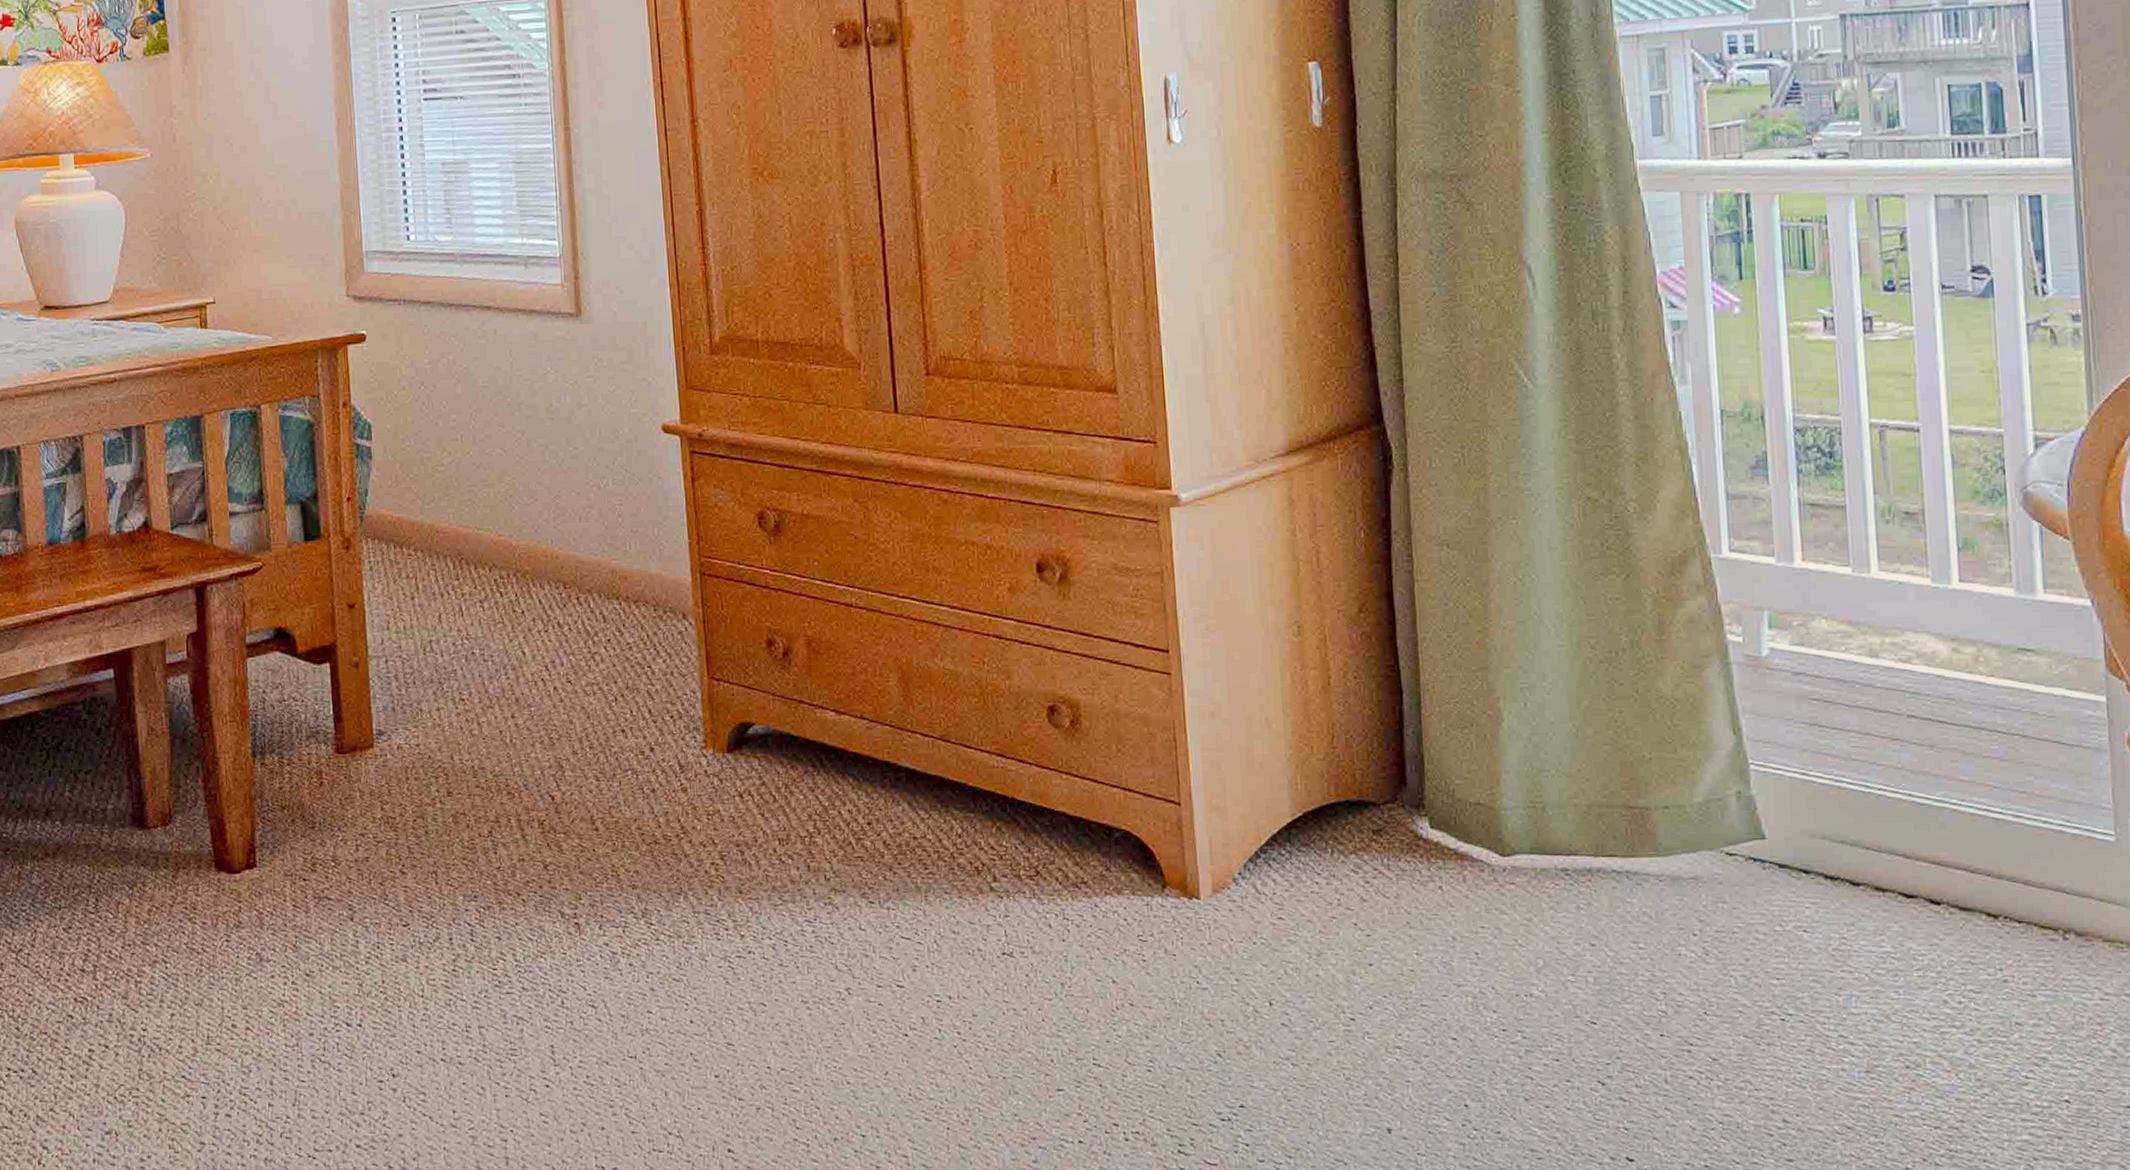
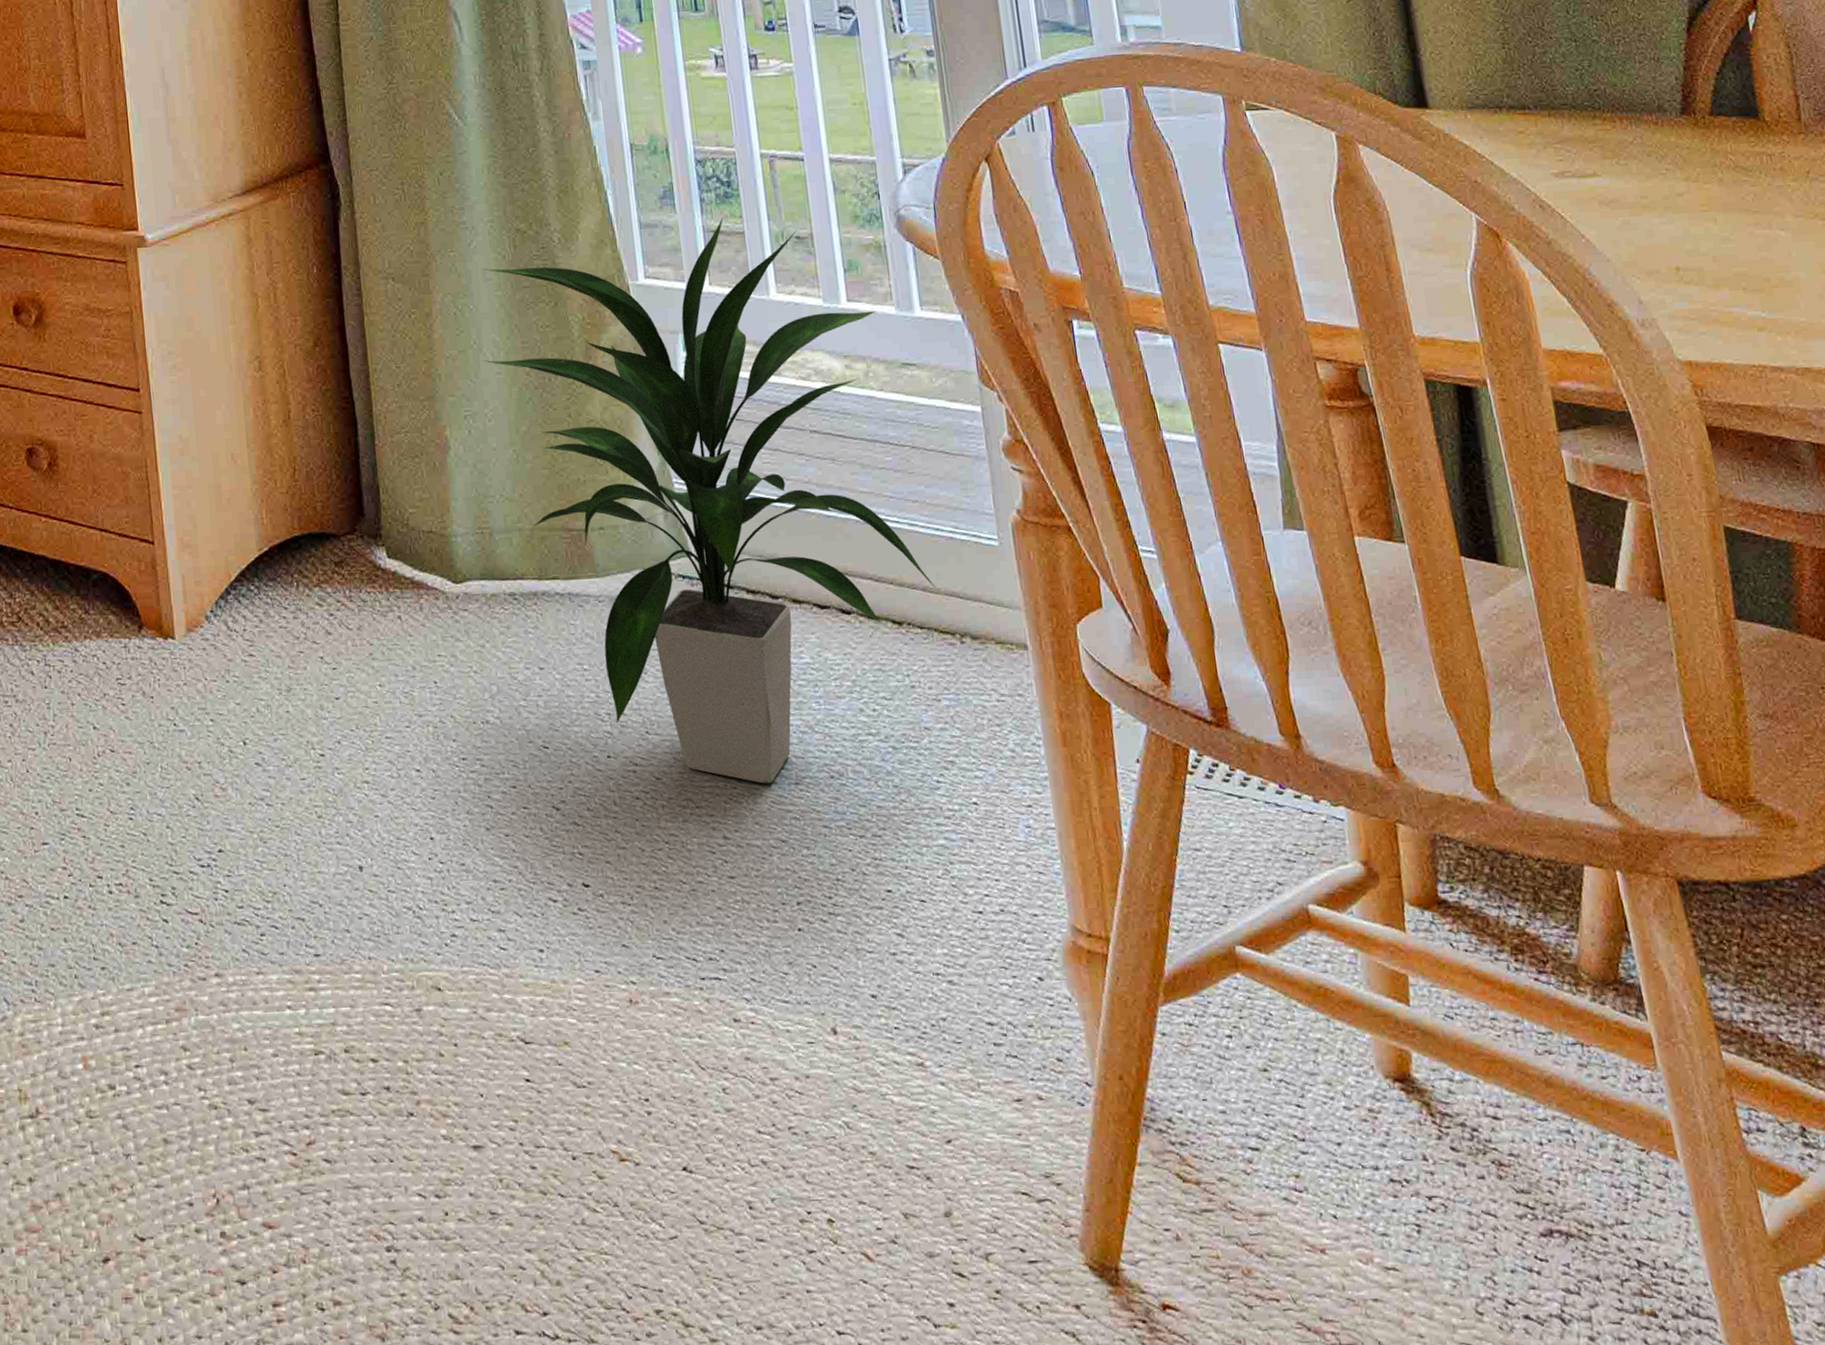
indoor plant: none [1543,490,2039,1070] -> present [482,218,936,784]

